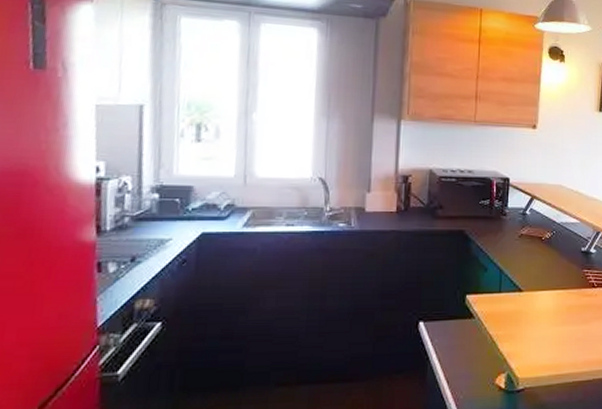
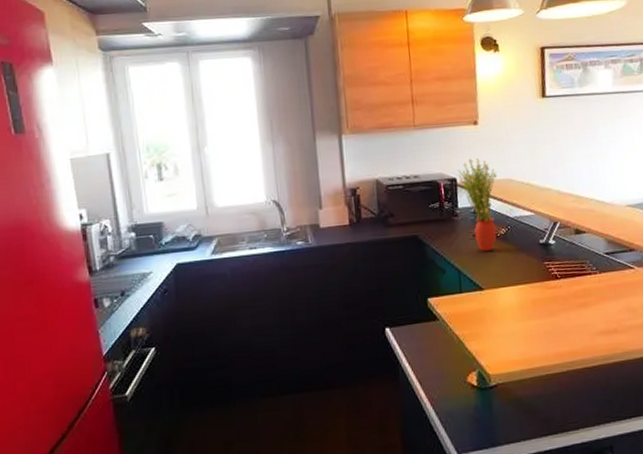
potted plant: none [511,161,549,254] -> present [457,158,497,252]

